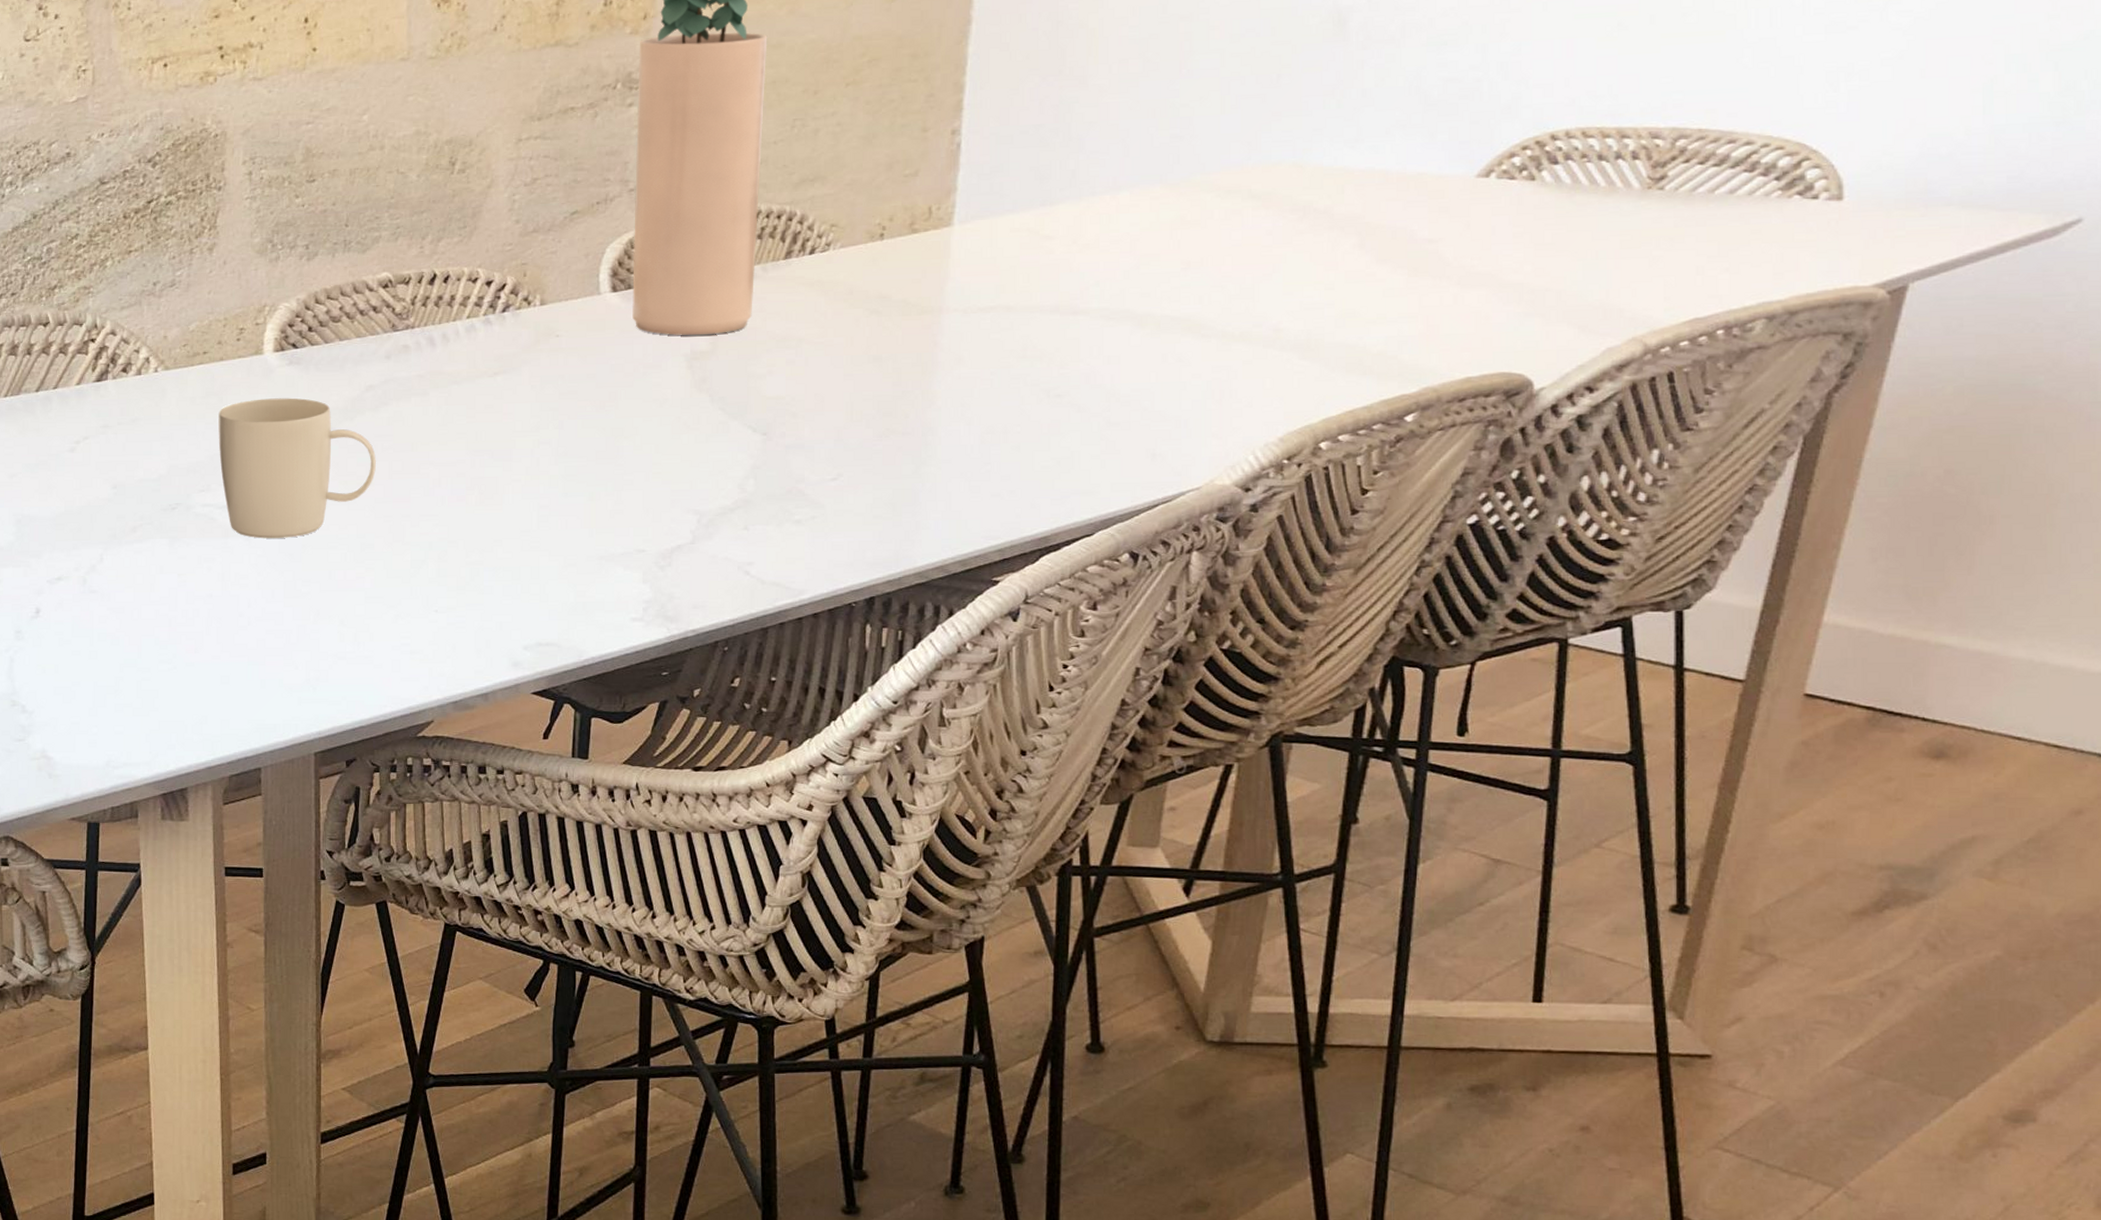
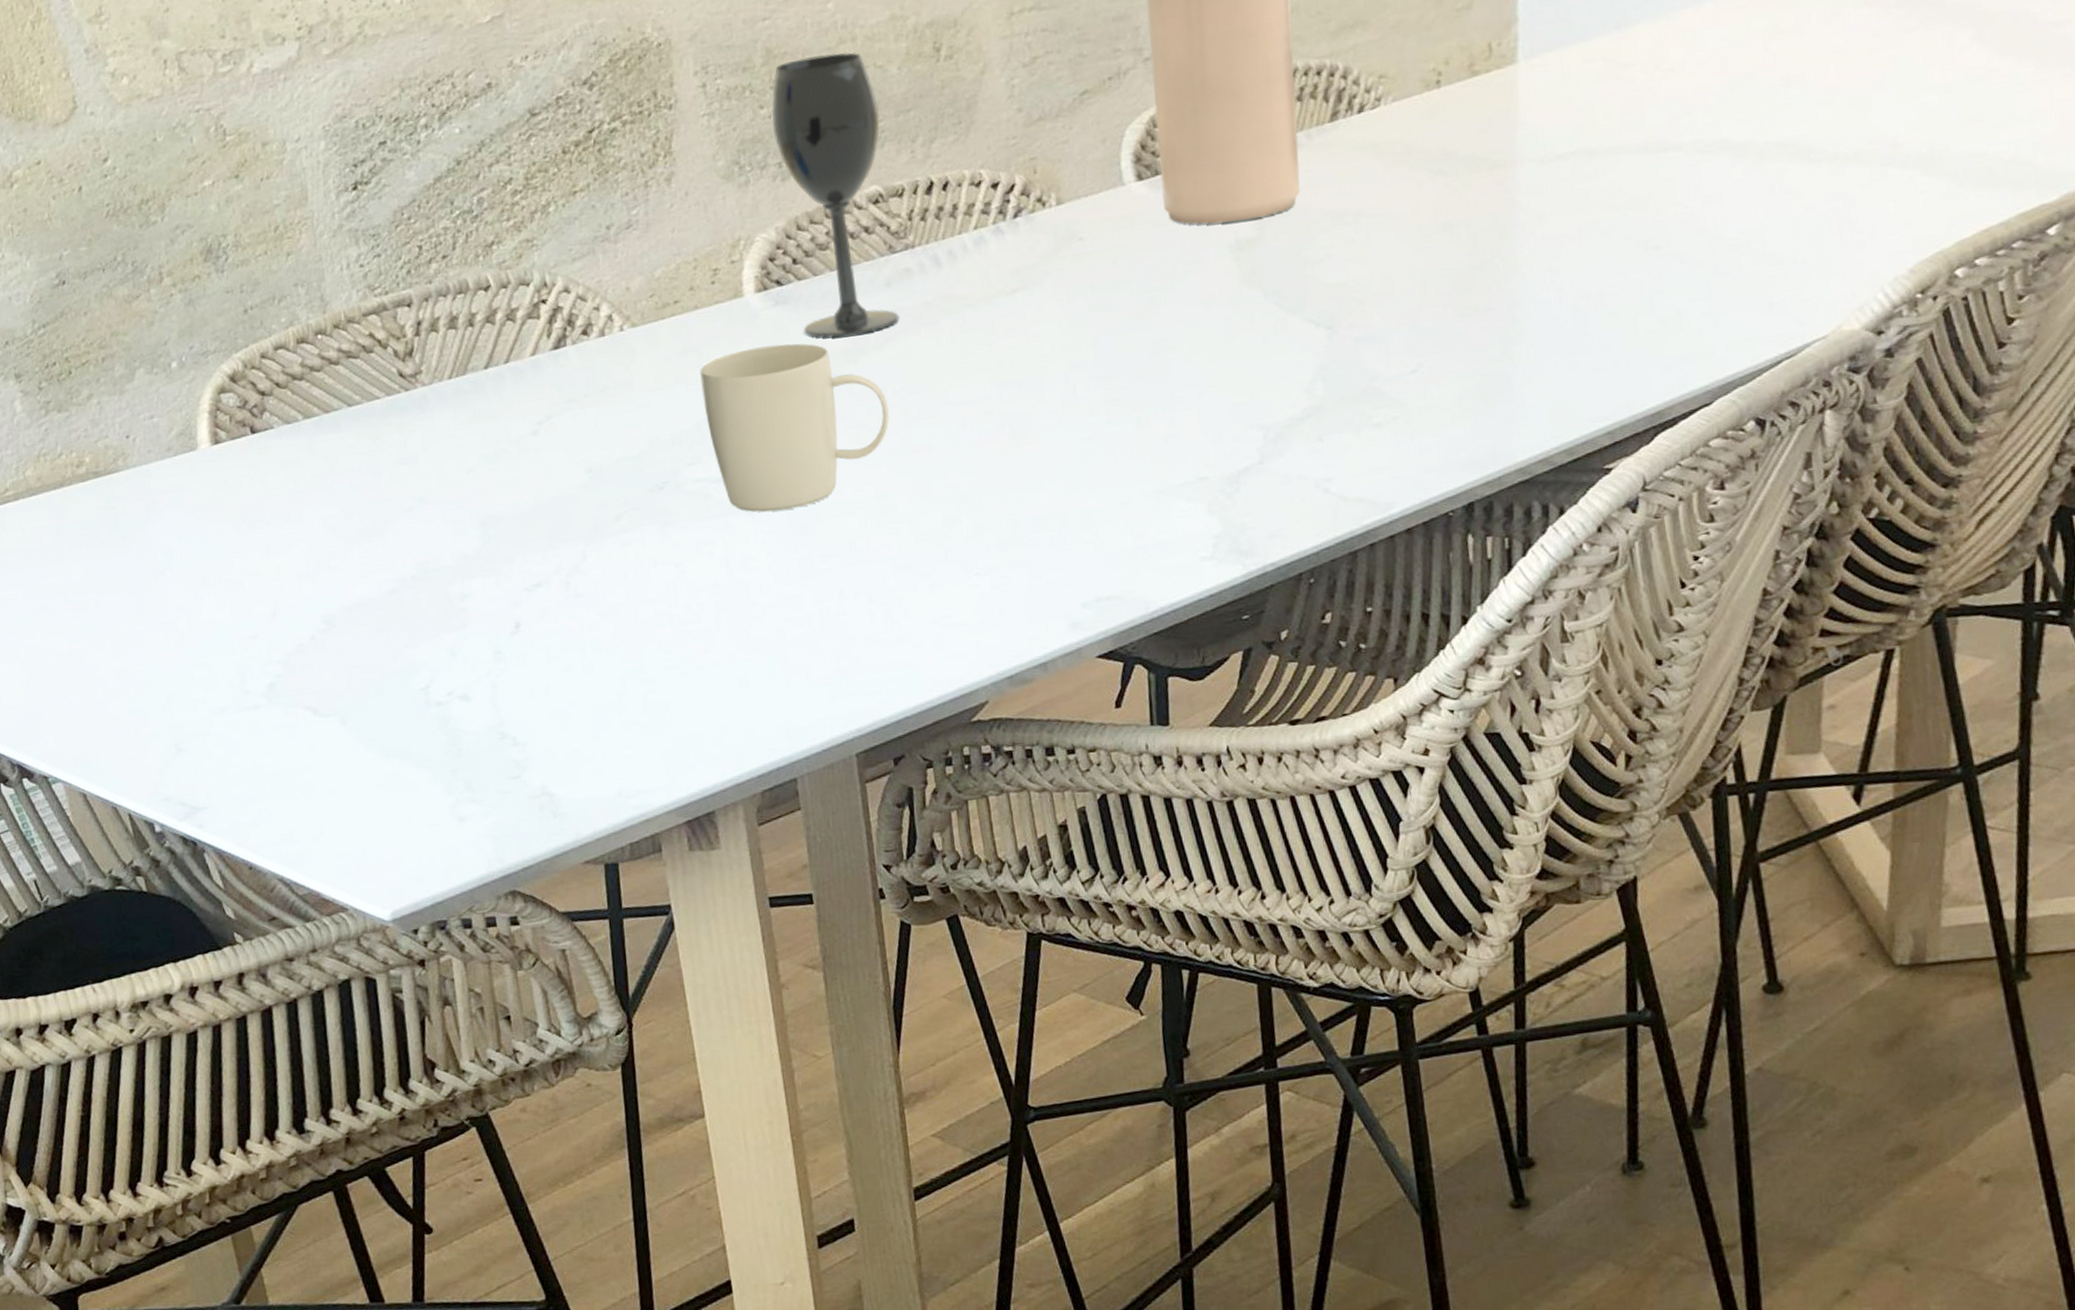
wine glass: none [304,158,398,397] -> present [771,52,900,337]

